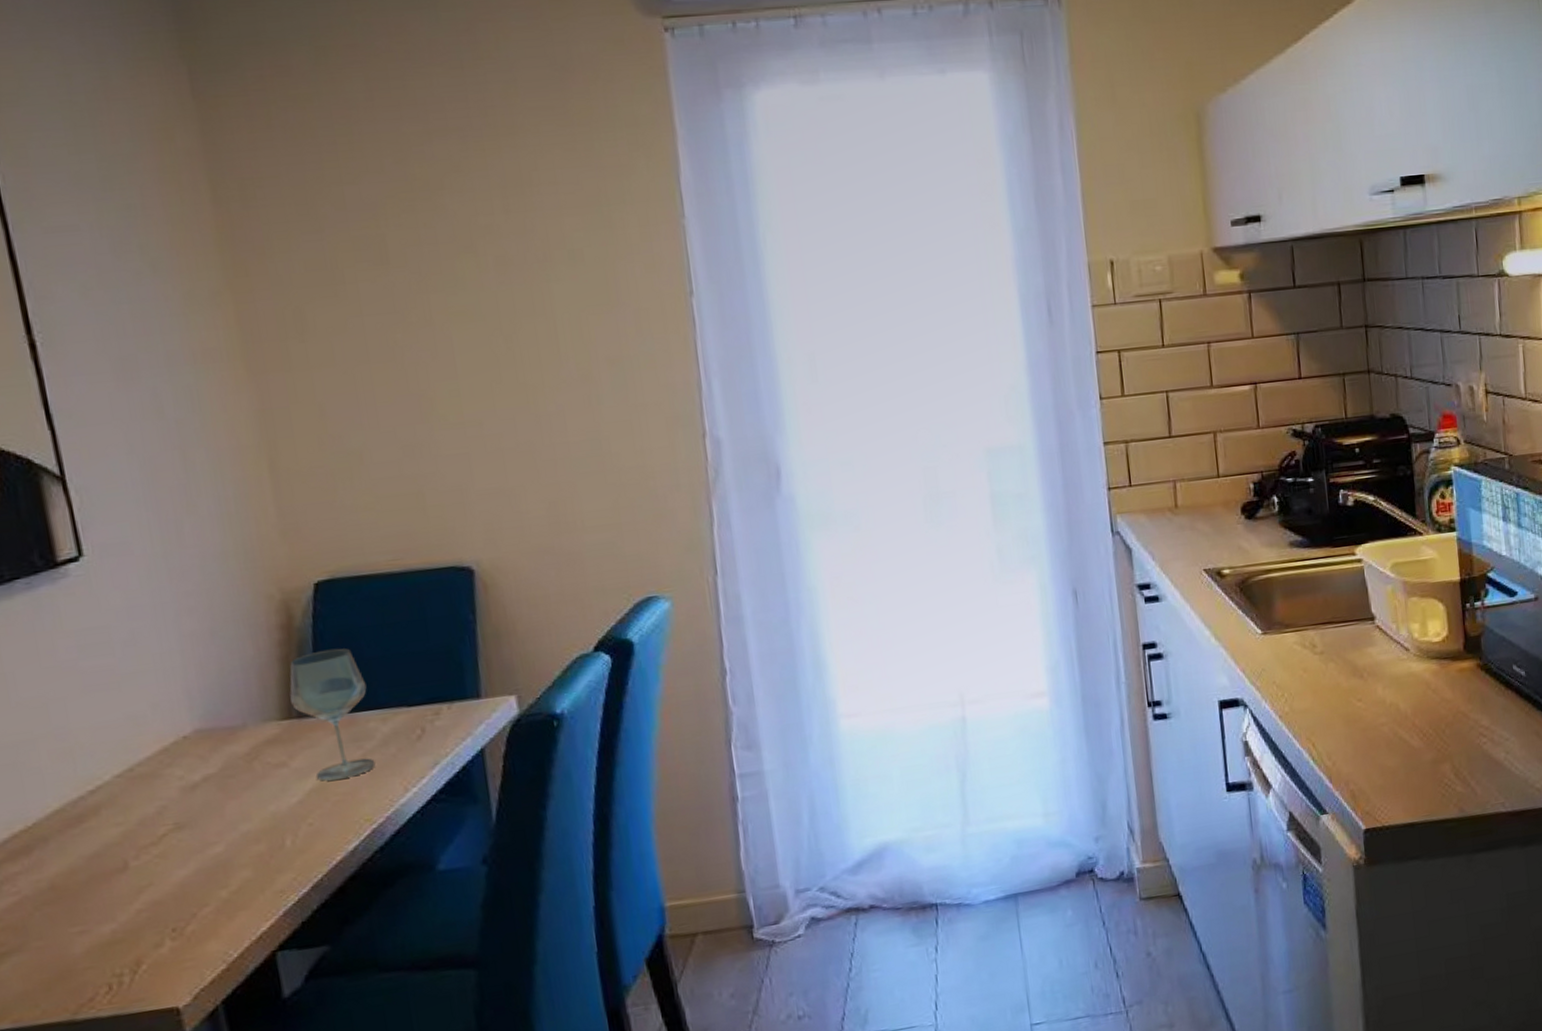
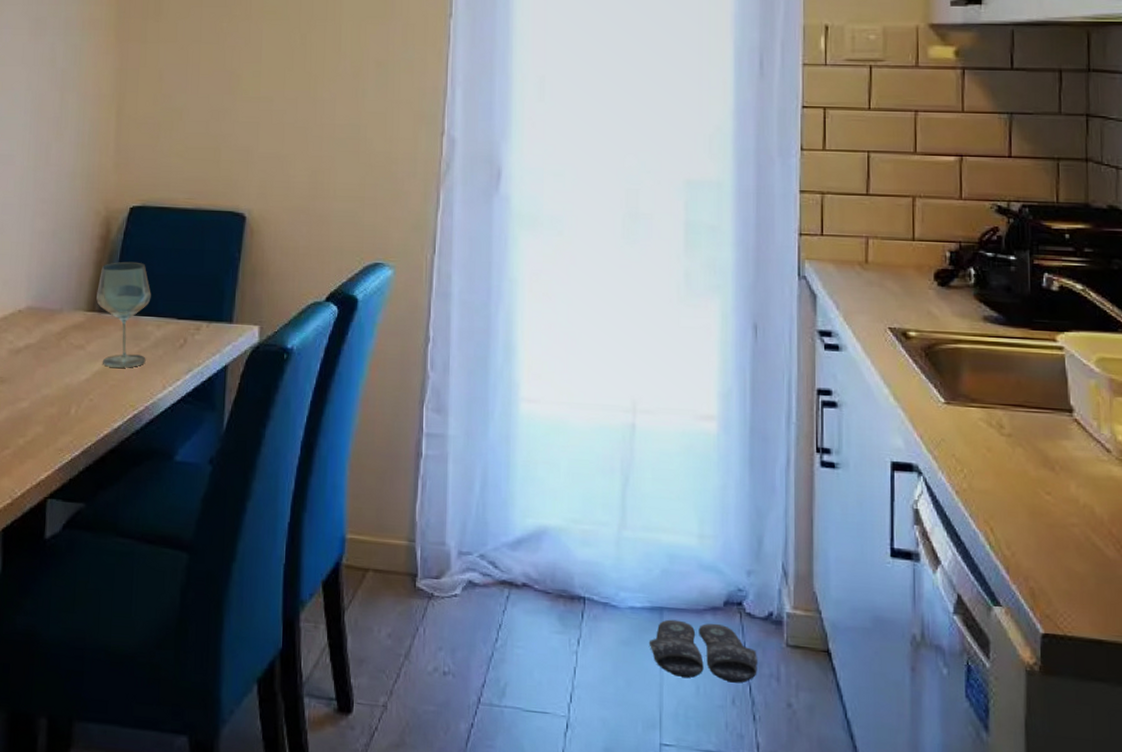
slippers: none [1007,895,1116,956] -> present [648,619,757,683]

